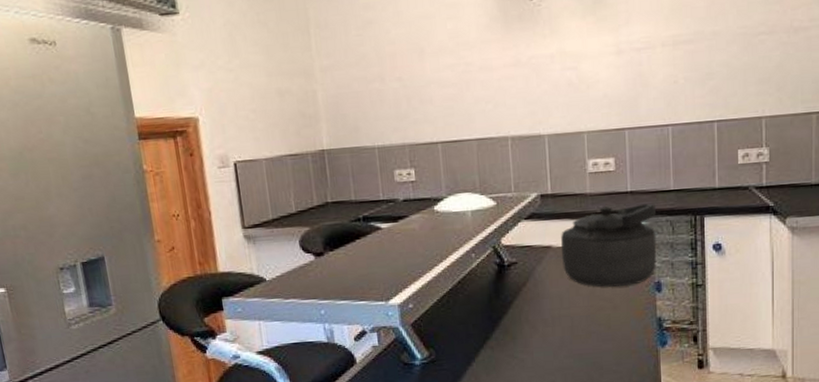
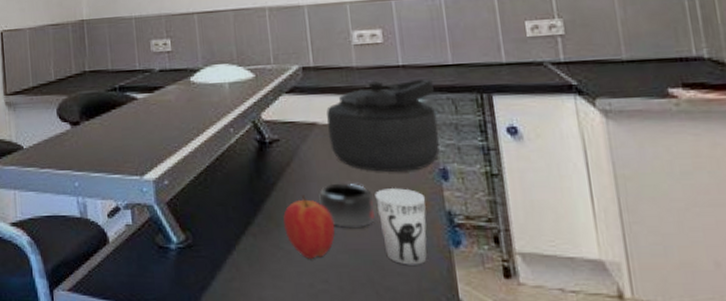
apple: none [518,310,563,365] -> present [283,195,335,259]
mug: none [550,298,597,336] -> present [318,183,375,228]
cup: none [599,300,641,364] -> present [375,188,427,265]

